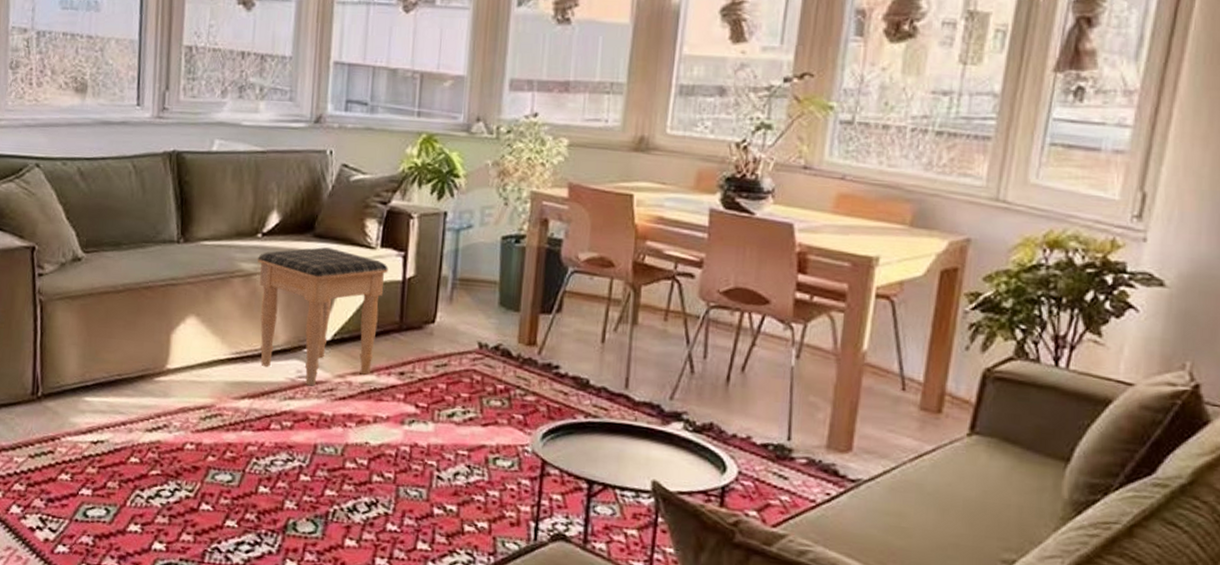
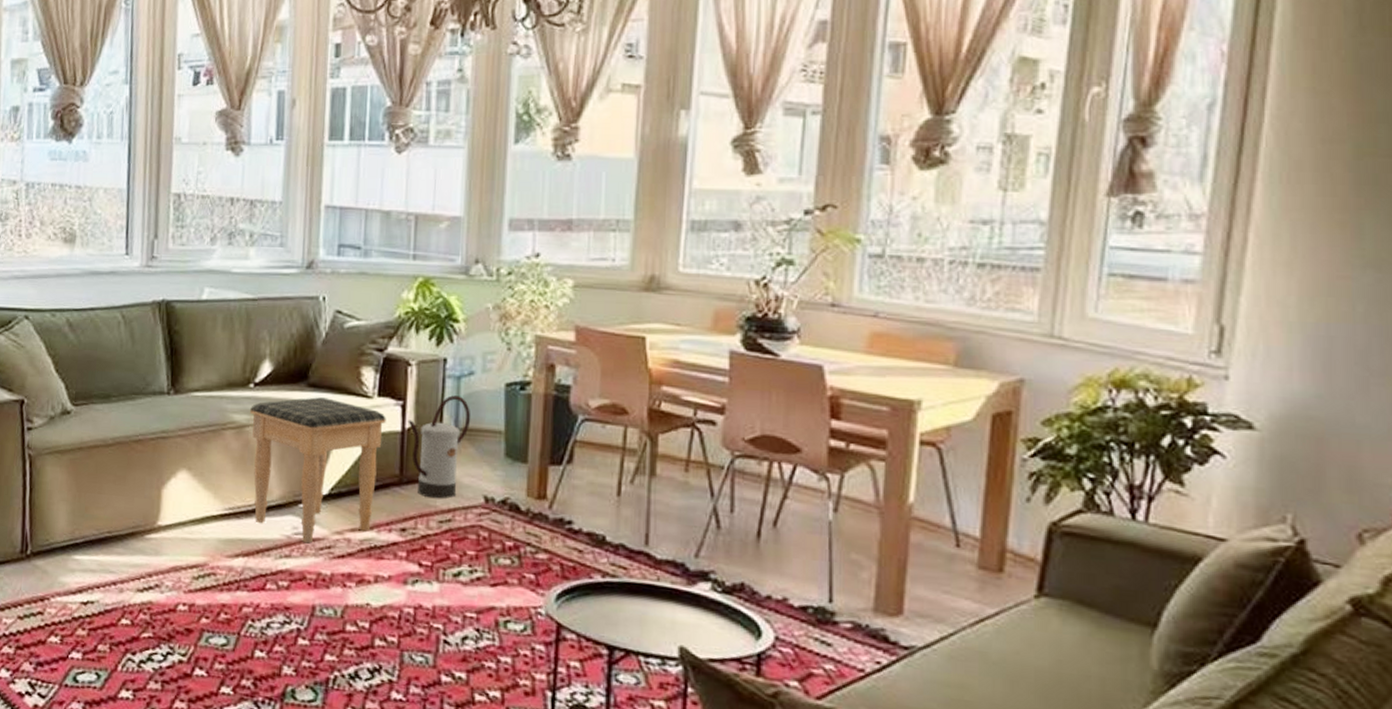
watering can: none [408,247,469,345] -> present [408,395,471,499]

